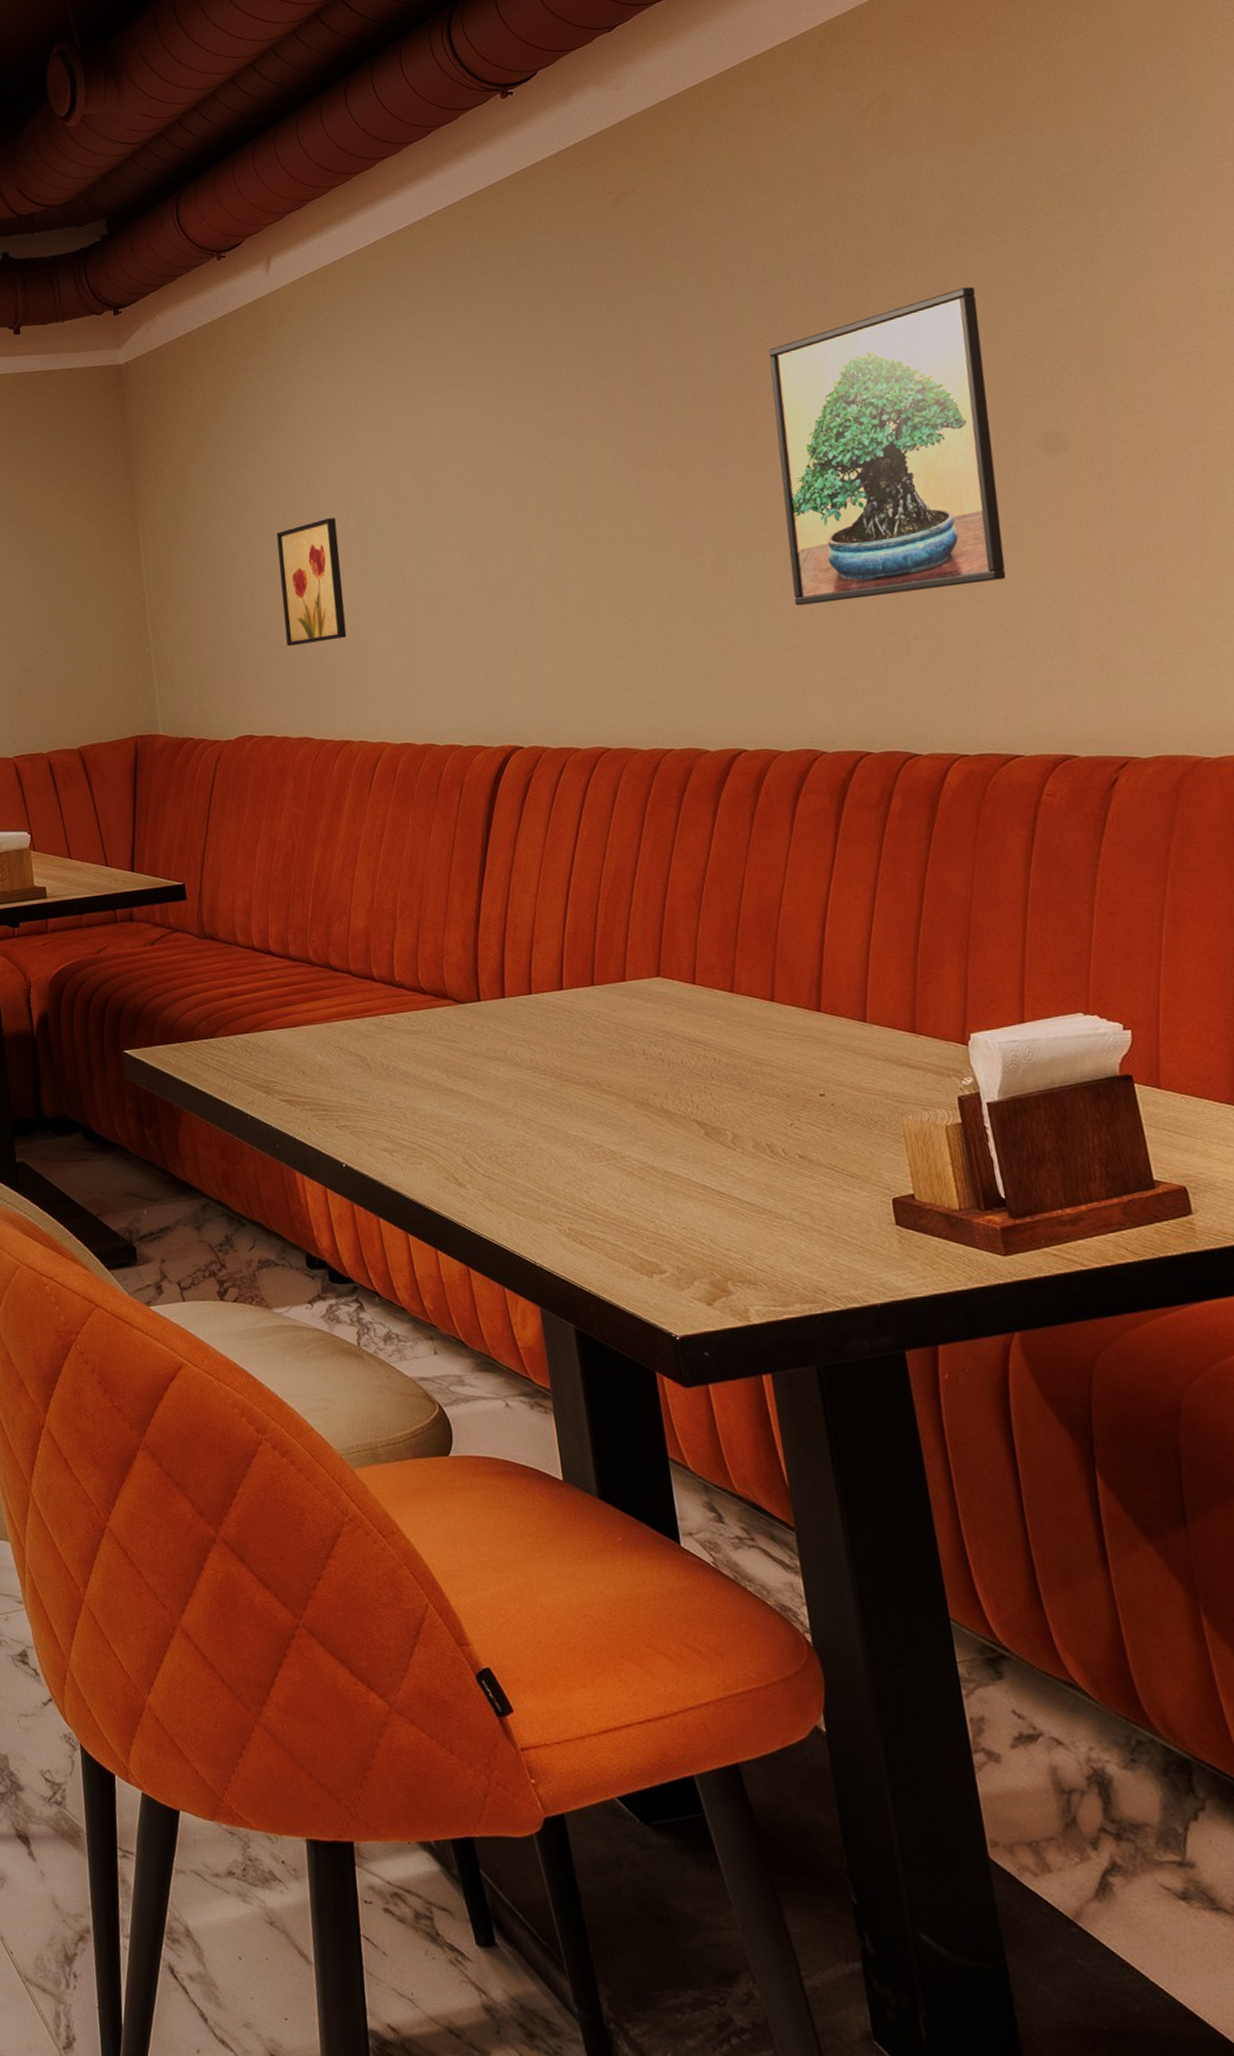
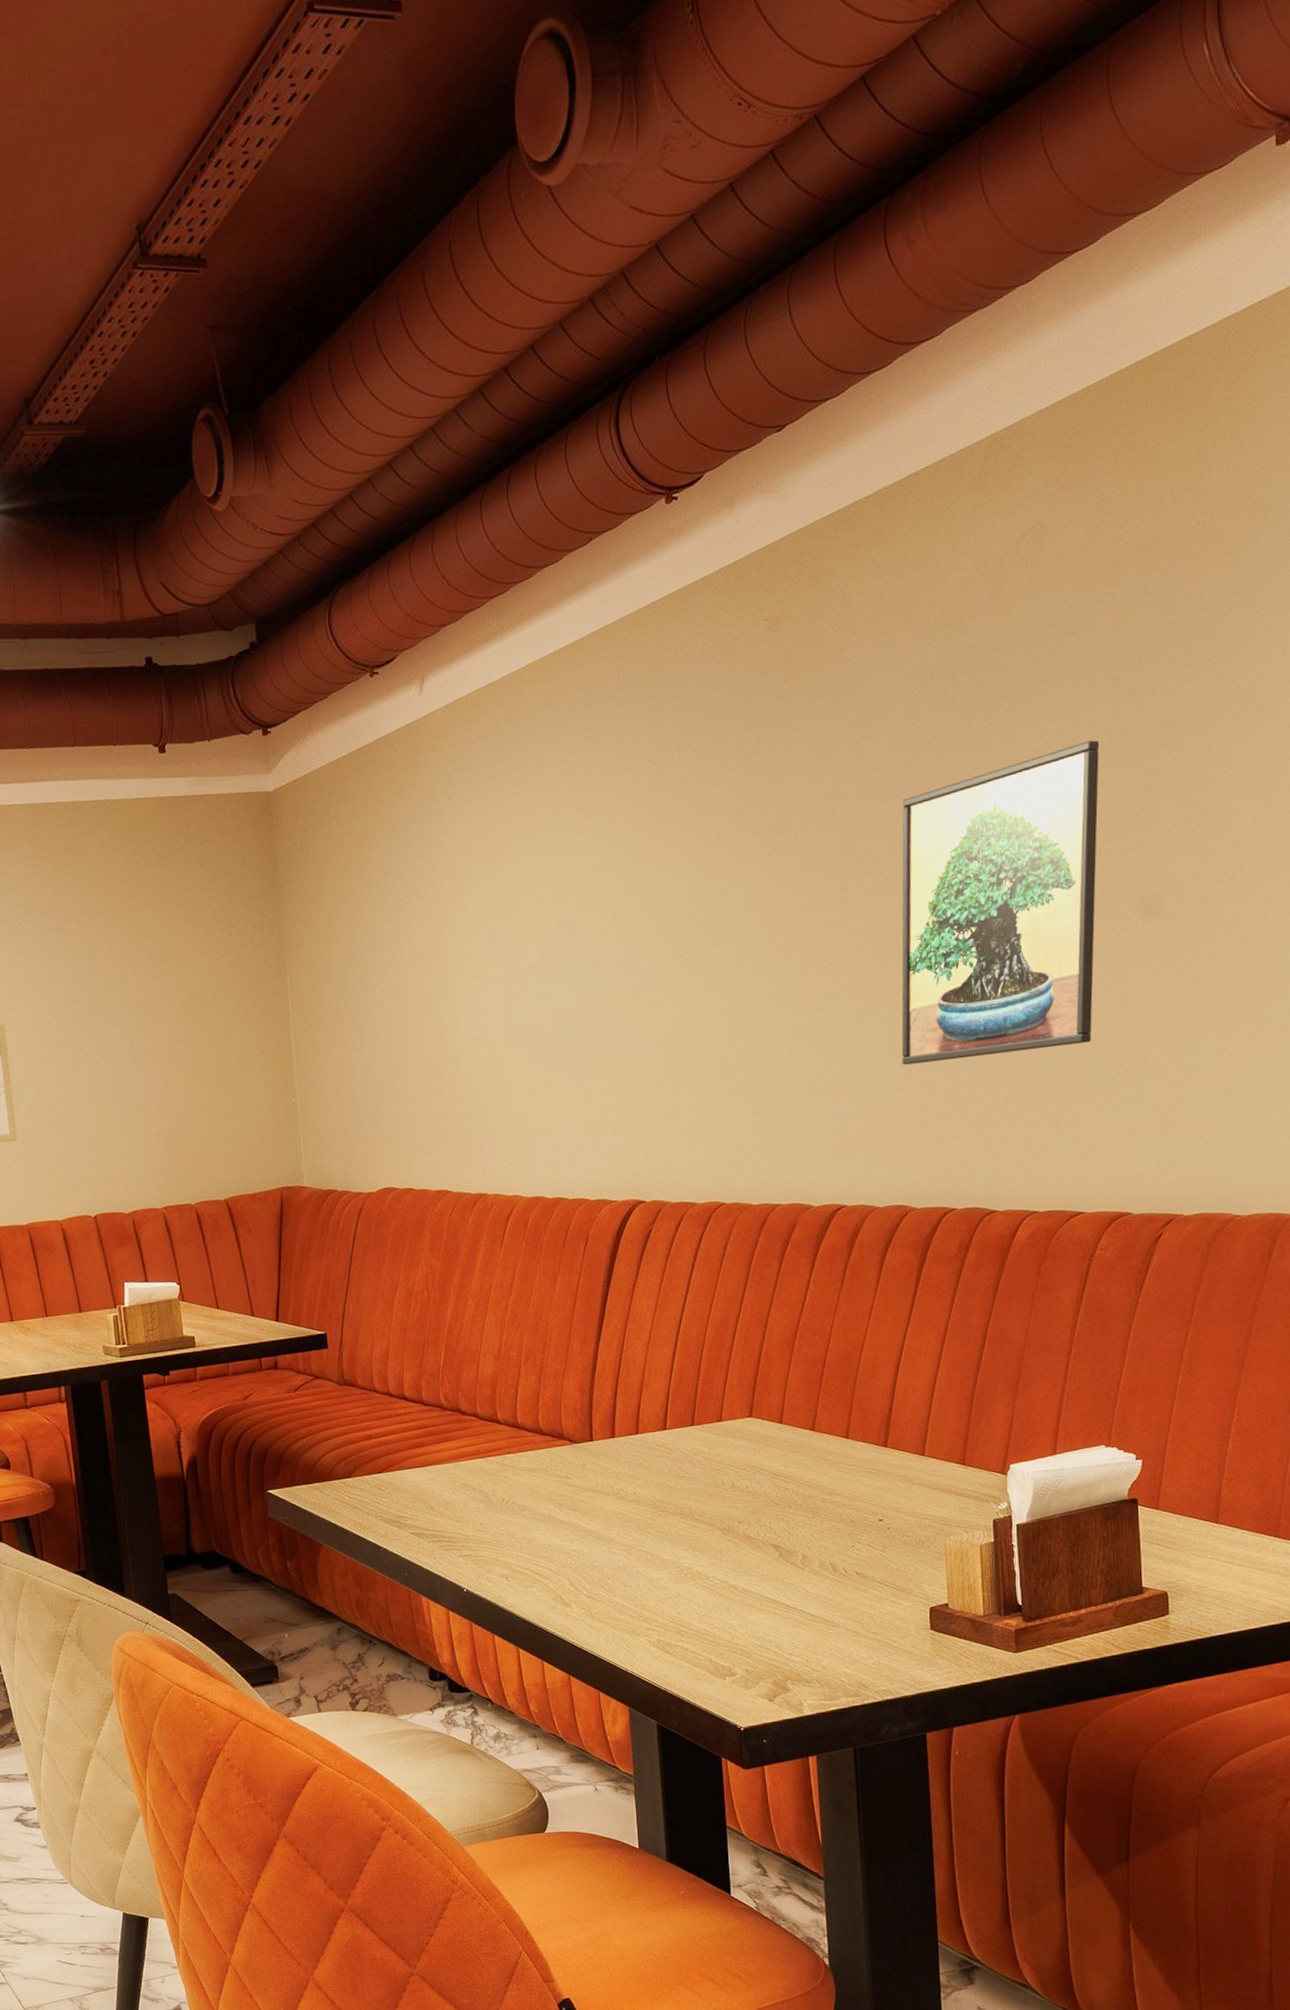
wall art: present [276,518,347,647] -> none [422,965,487,1099]

